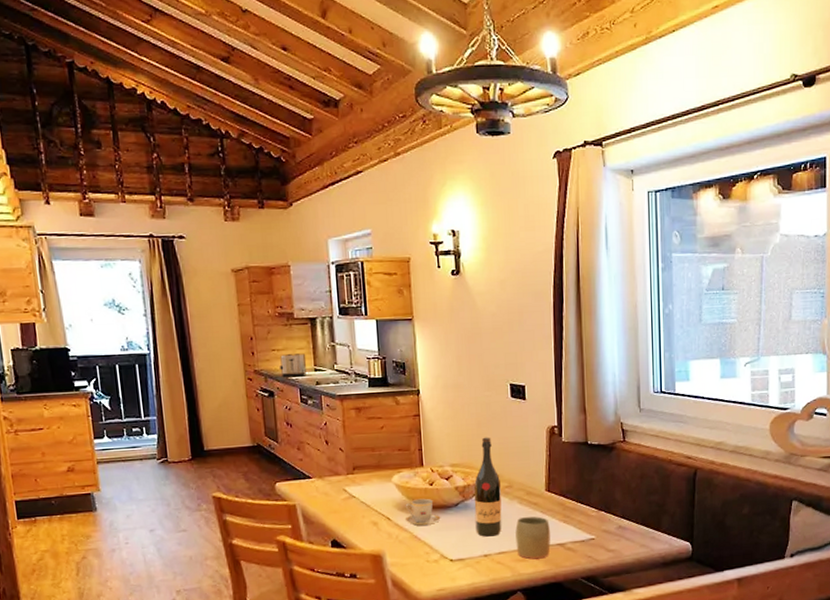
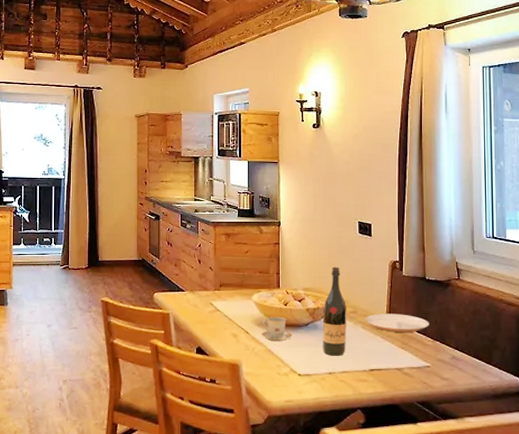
toaster: present [279,352,307,378] -> none [166,184,189,205]
mug: present [515,516,551,559] -> none [358,340,389,381]
plate: none [521,484,593,505] -> present [365,314,429,332]

